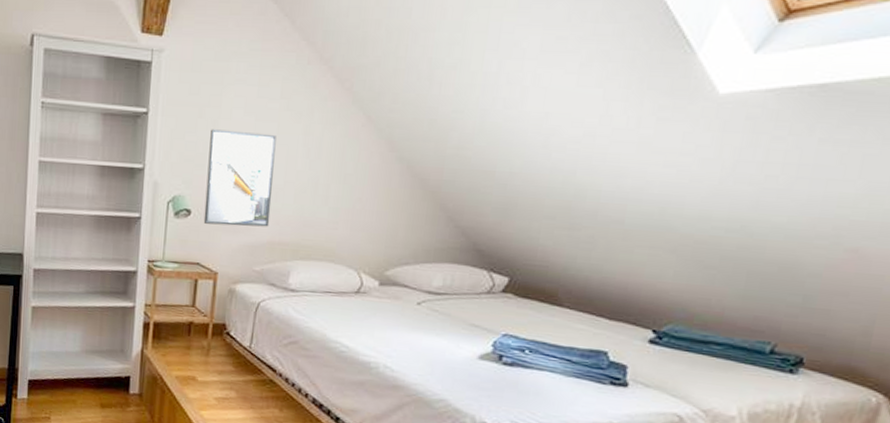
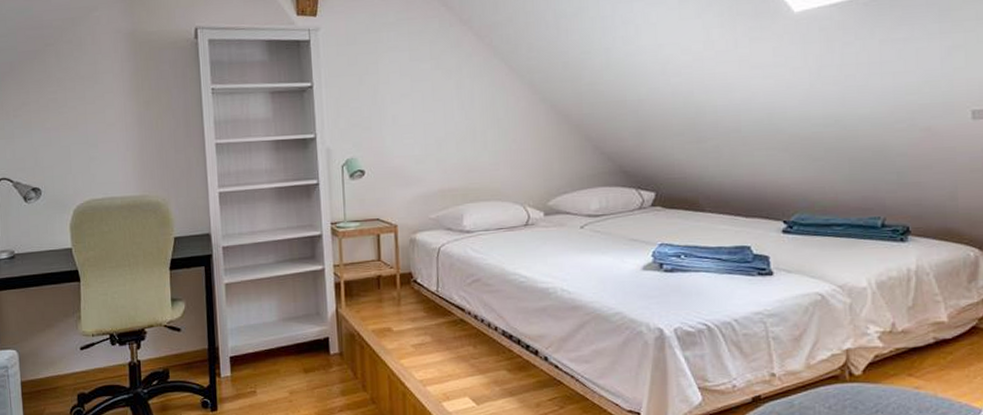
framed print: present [203,129,276,227] -> none [372,92,438,181]

